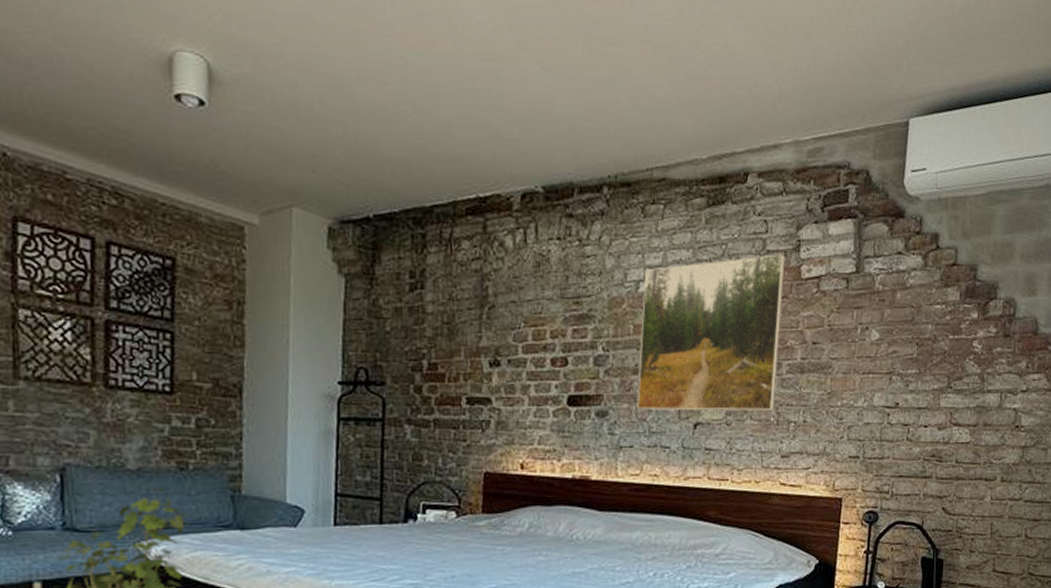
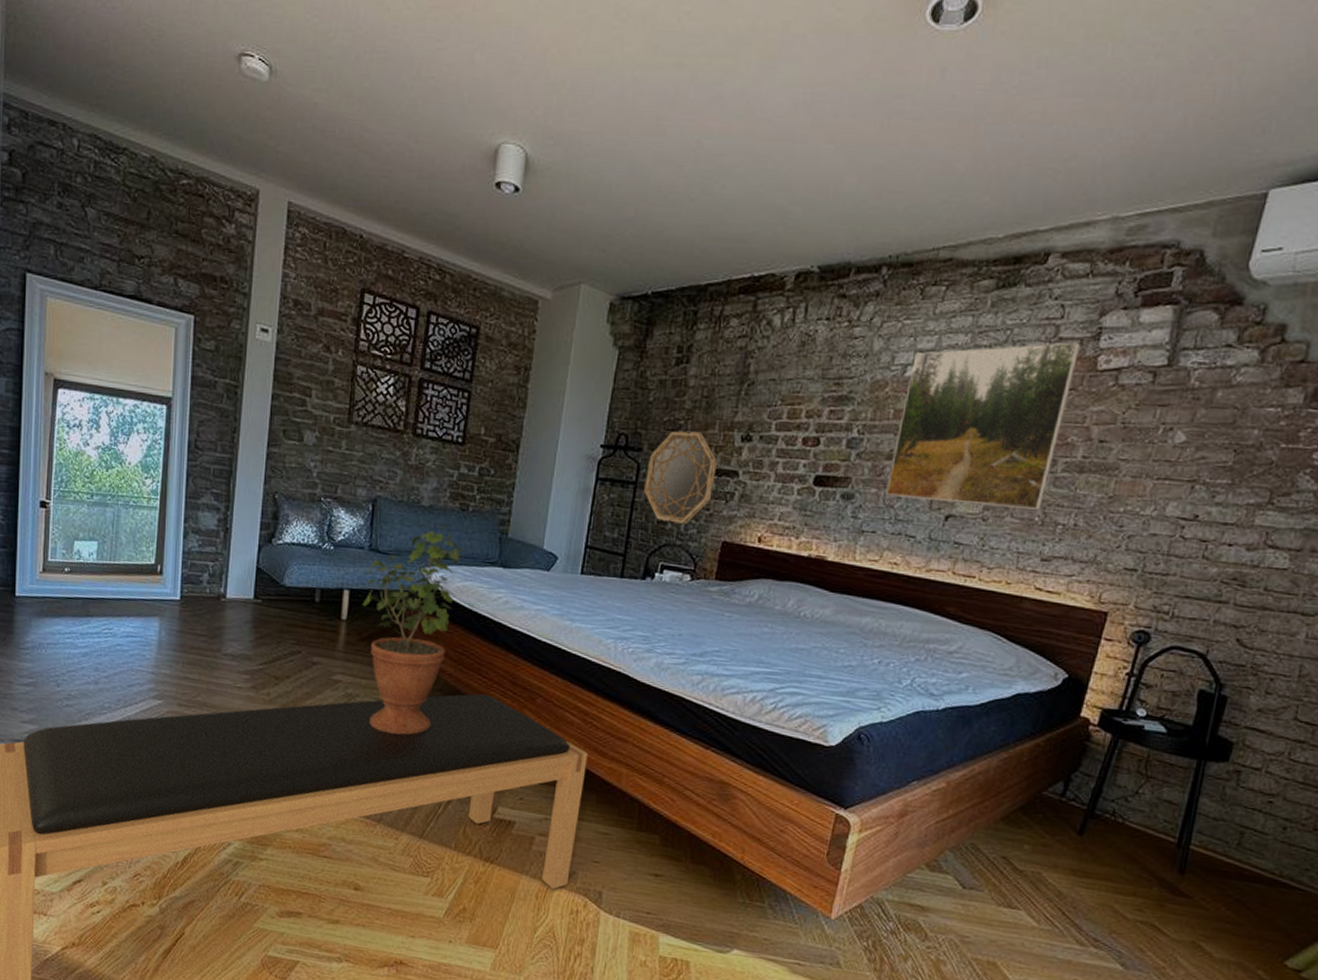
home mirror: none [393,359,468,459] -> present [644,431,717,524]

